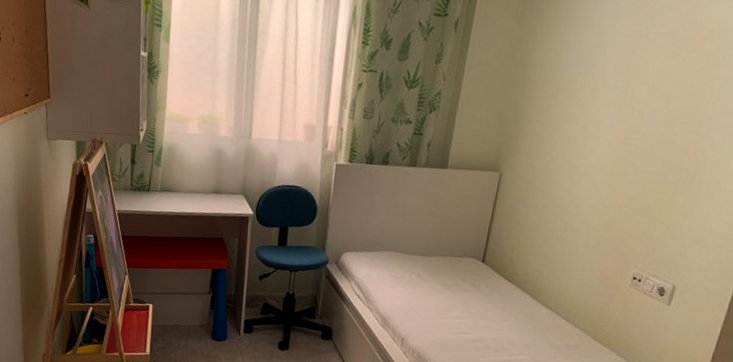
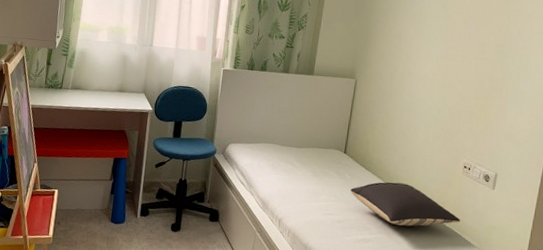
pillow: none [488,296,624,348] -> present [350,182,461,227]

